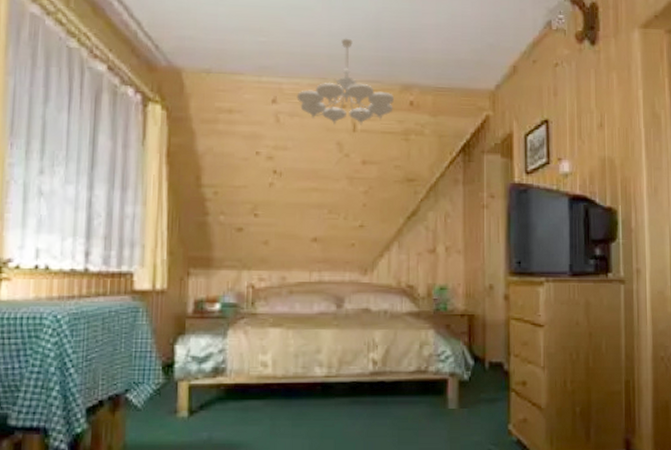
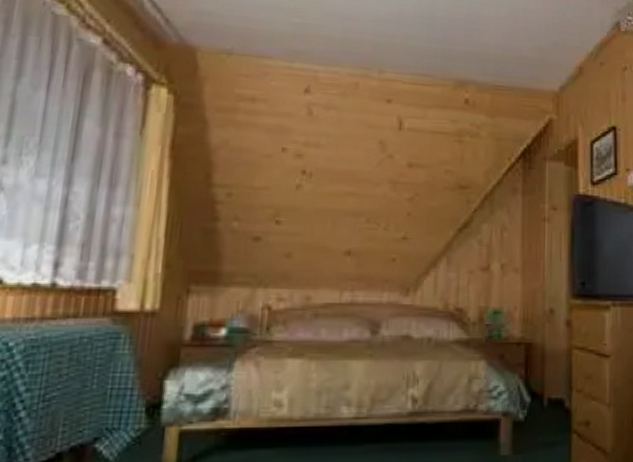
chandelier: present [296,38,395,126] -> none [334,25,448,123]

